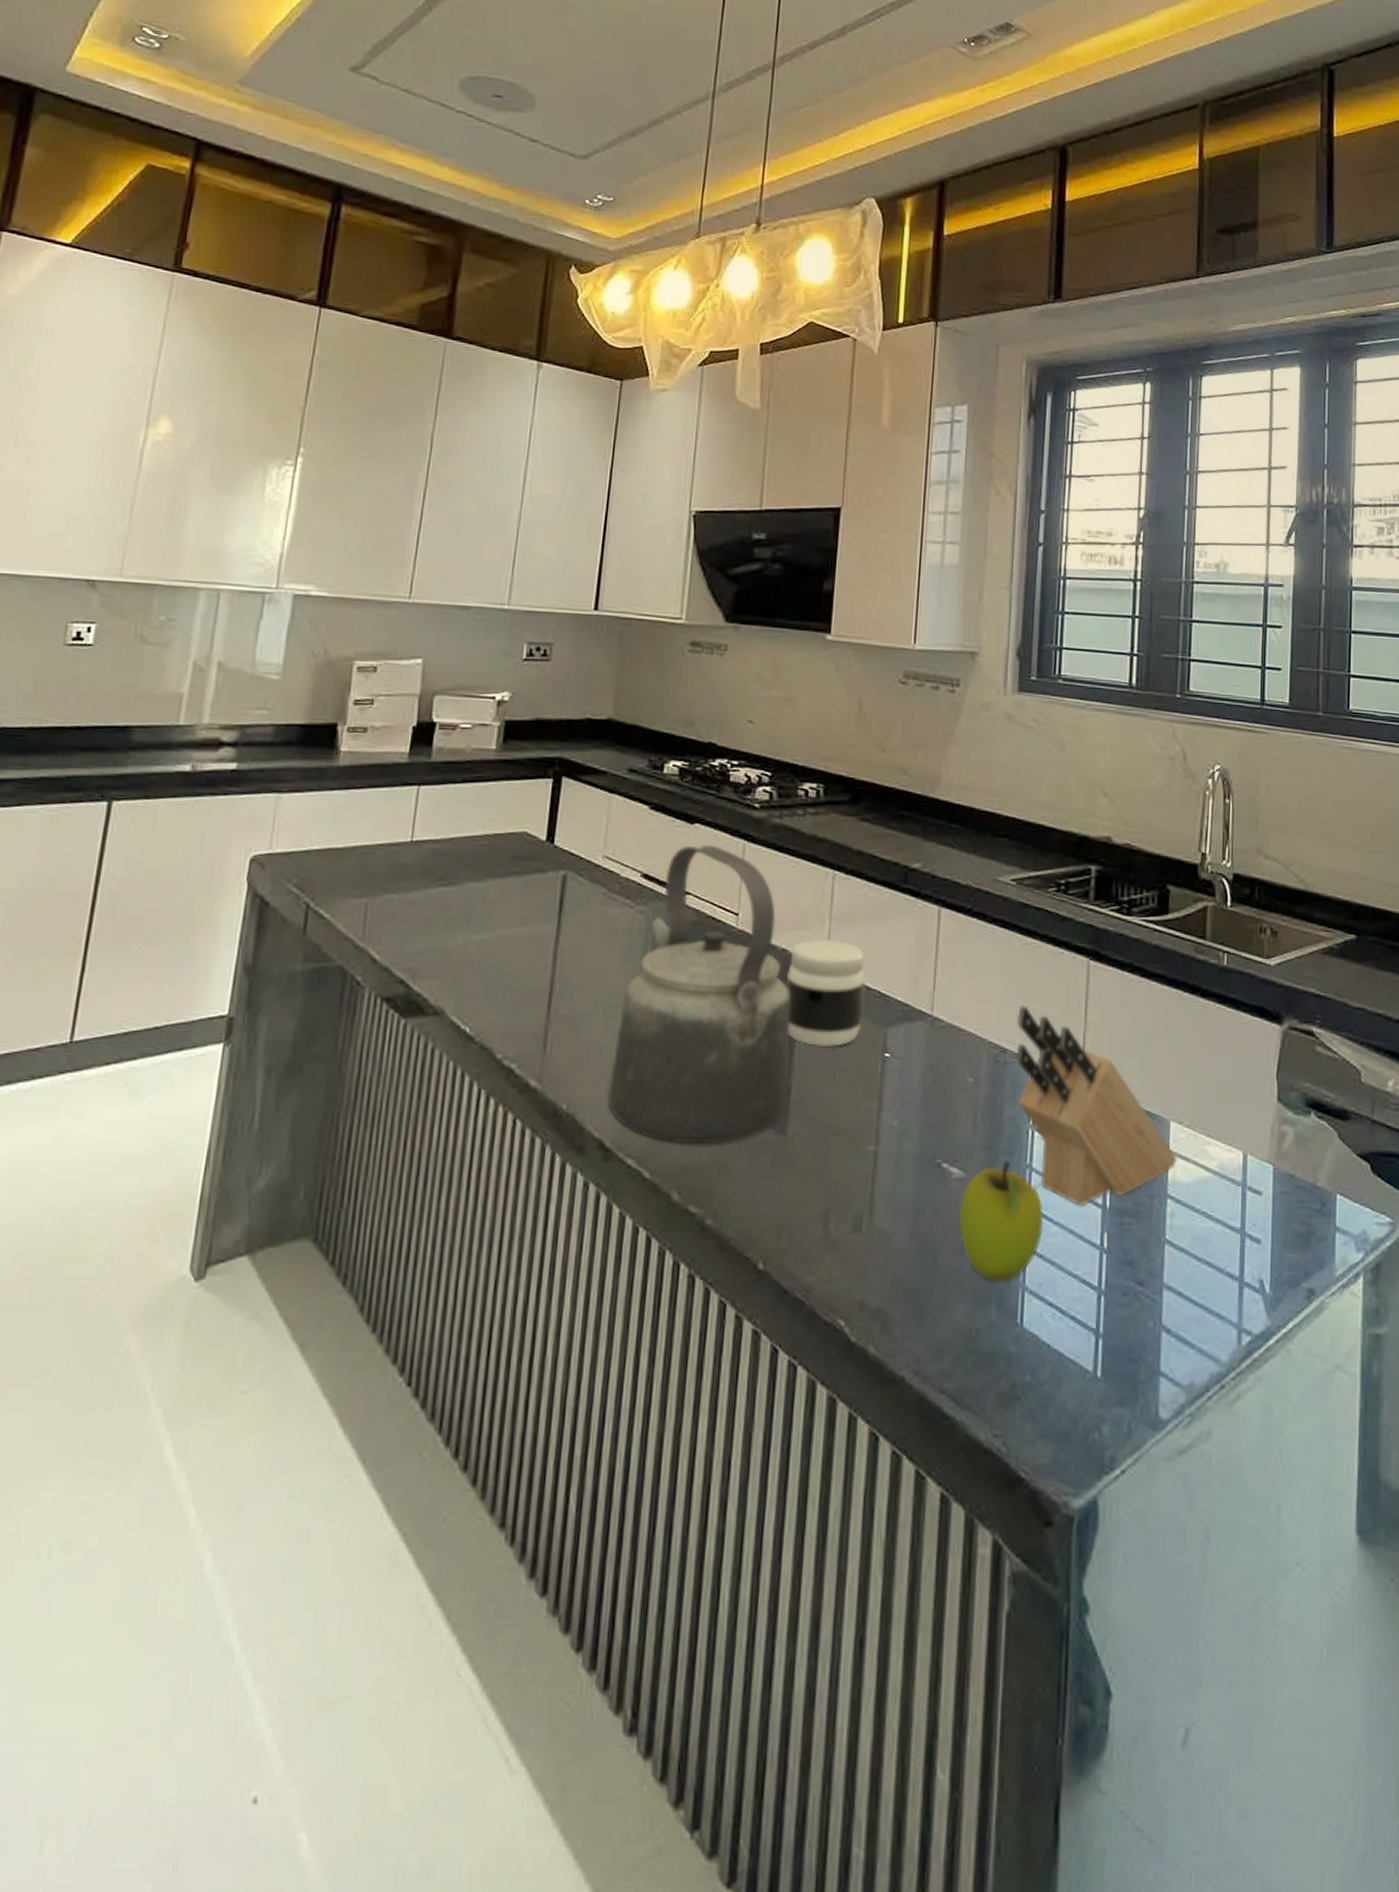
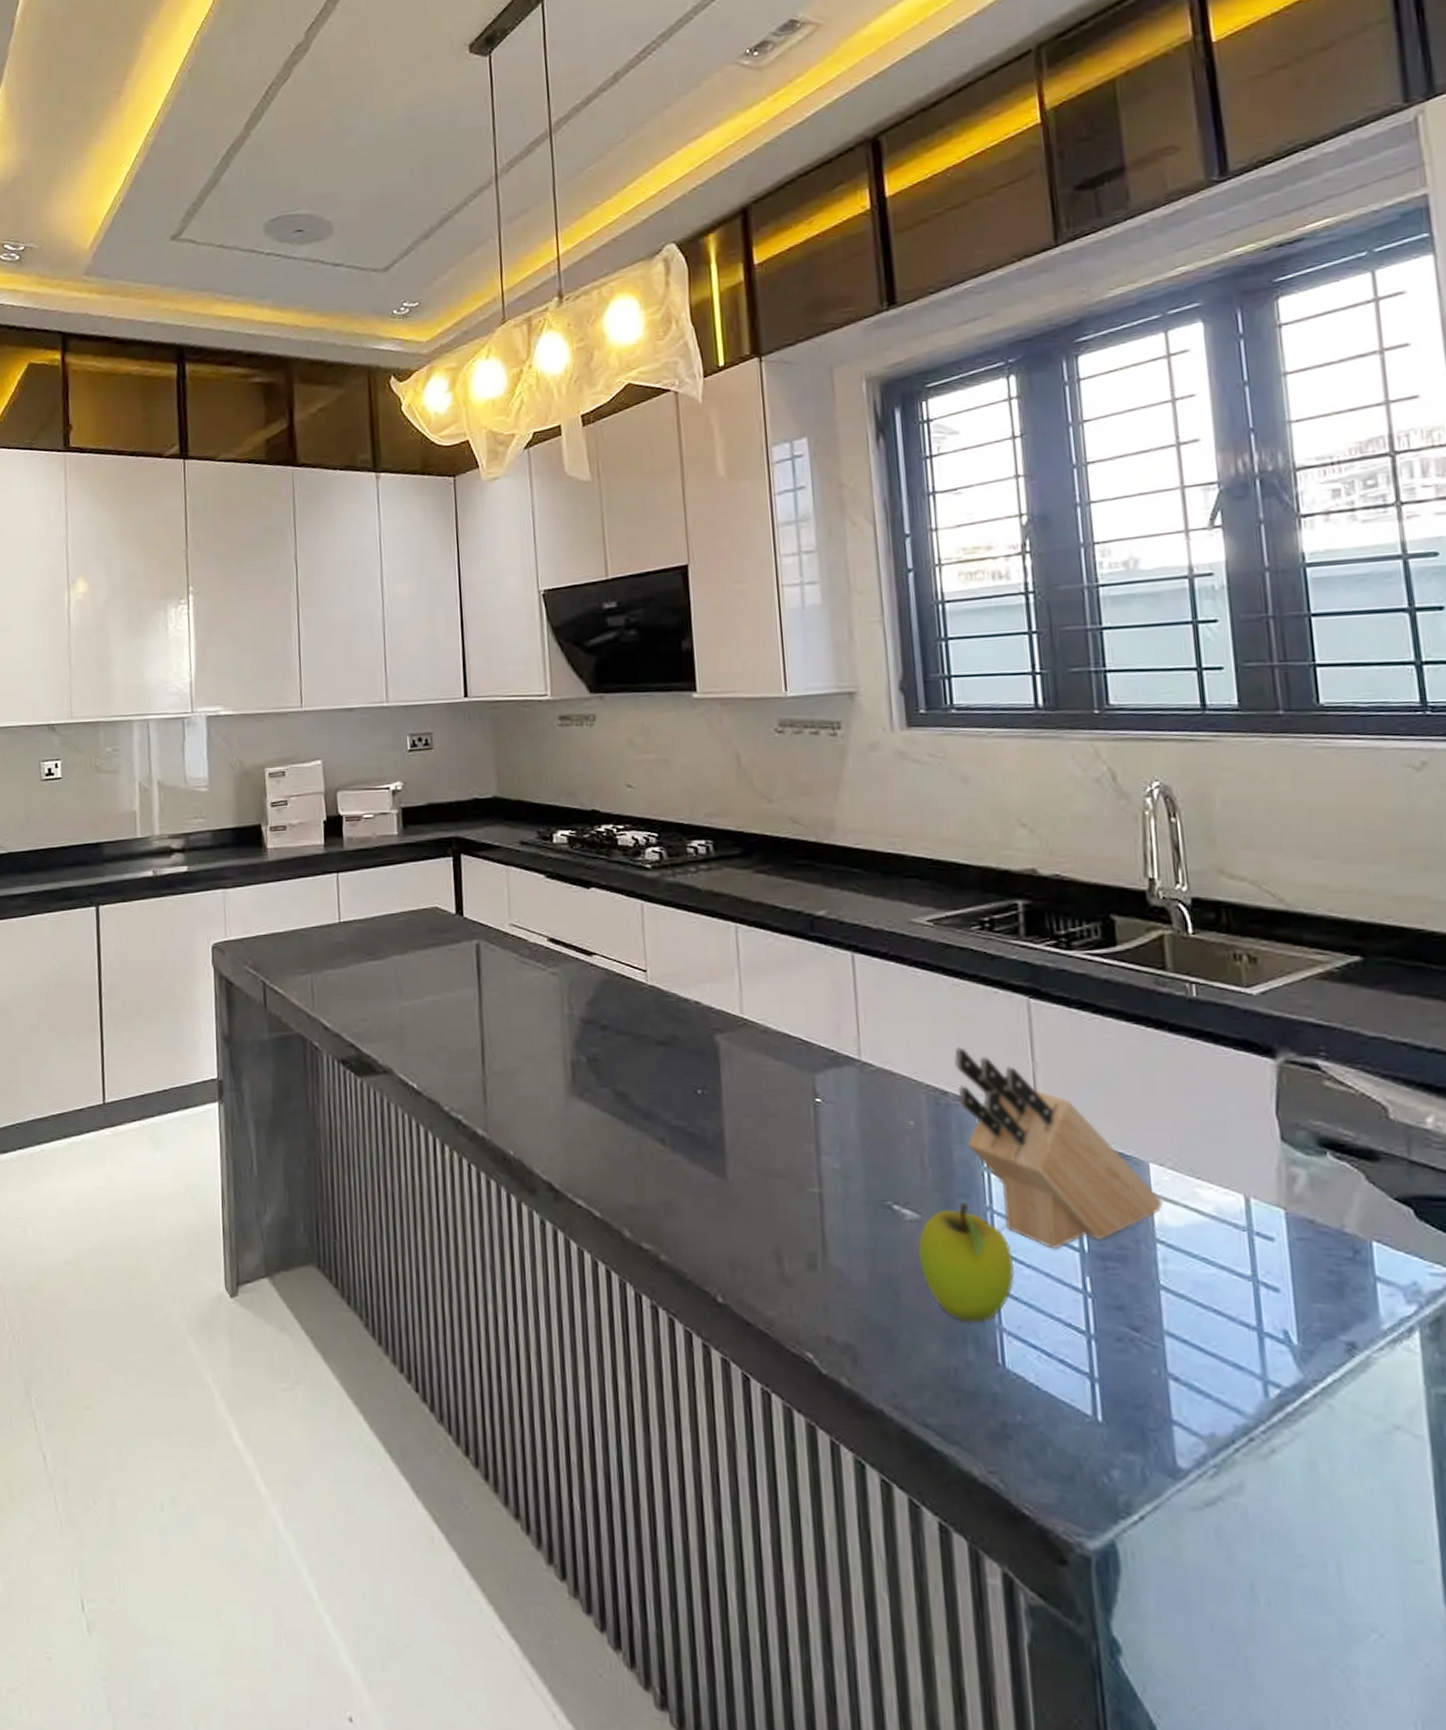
kettle: present [607,844,791,1145] -> none [548,906,723,1187]
jar: present [785,938,866,1048] -> none [702,990,788,1095]

